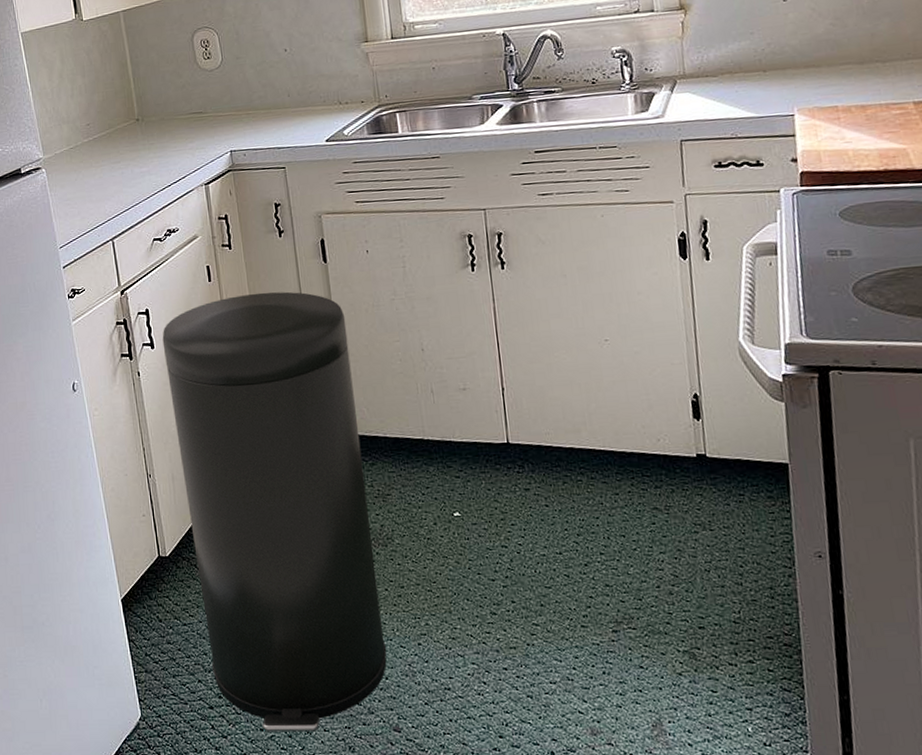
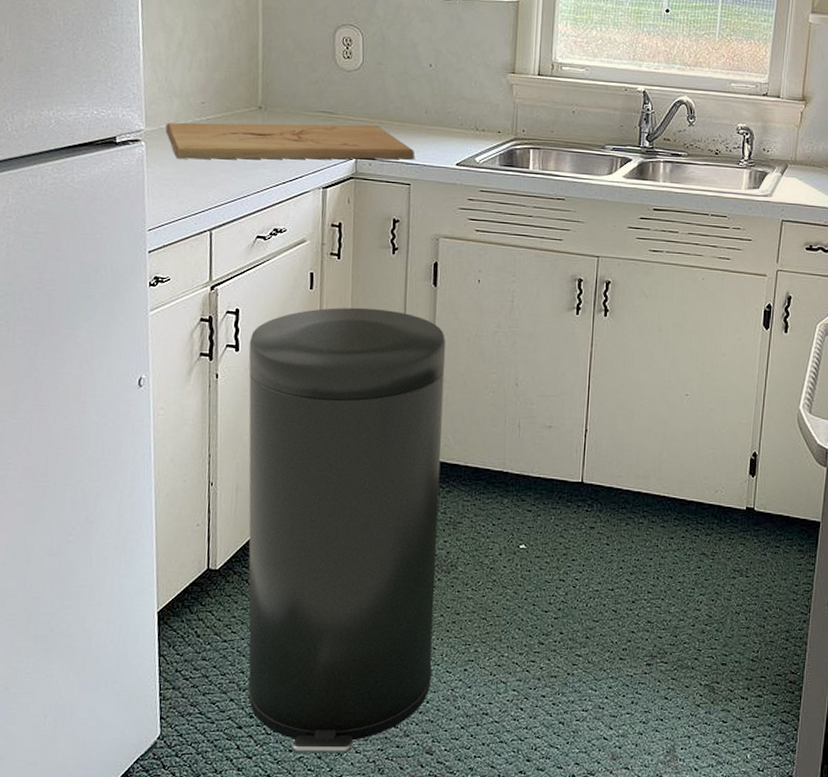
cutting board: none [60,117,286,179] -> present [165,122,415,160]

